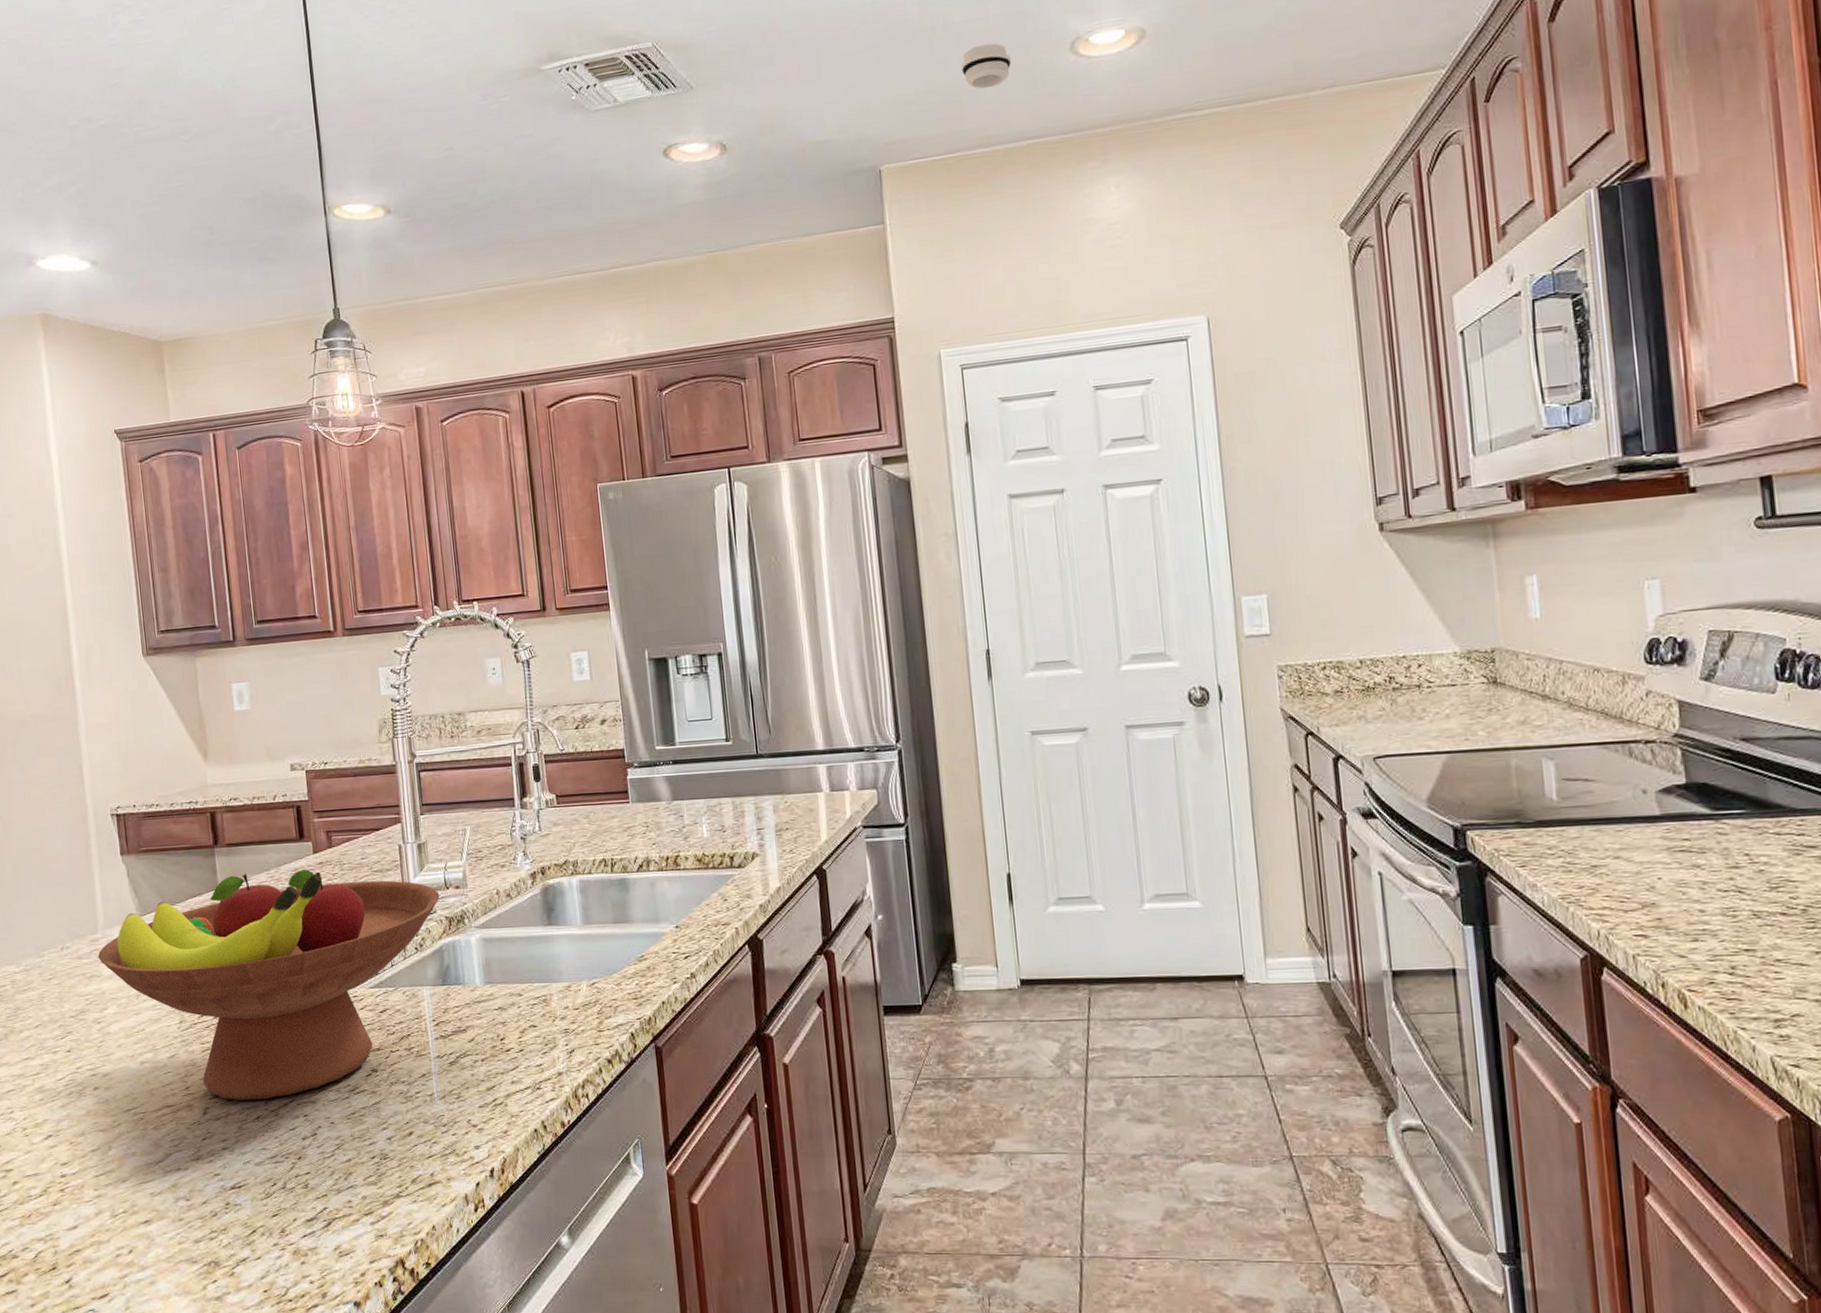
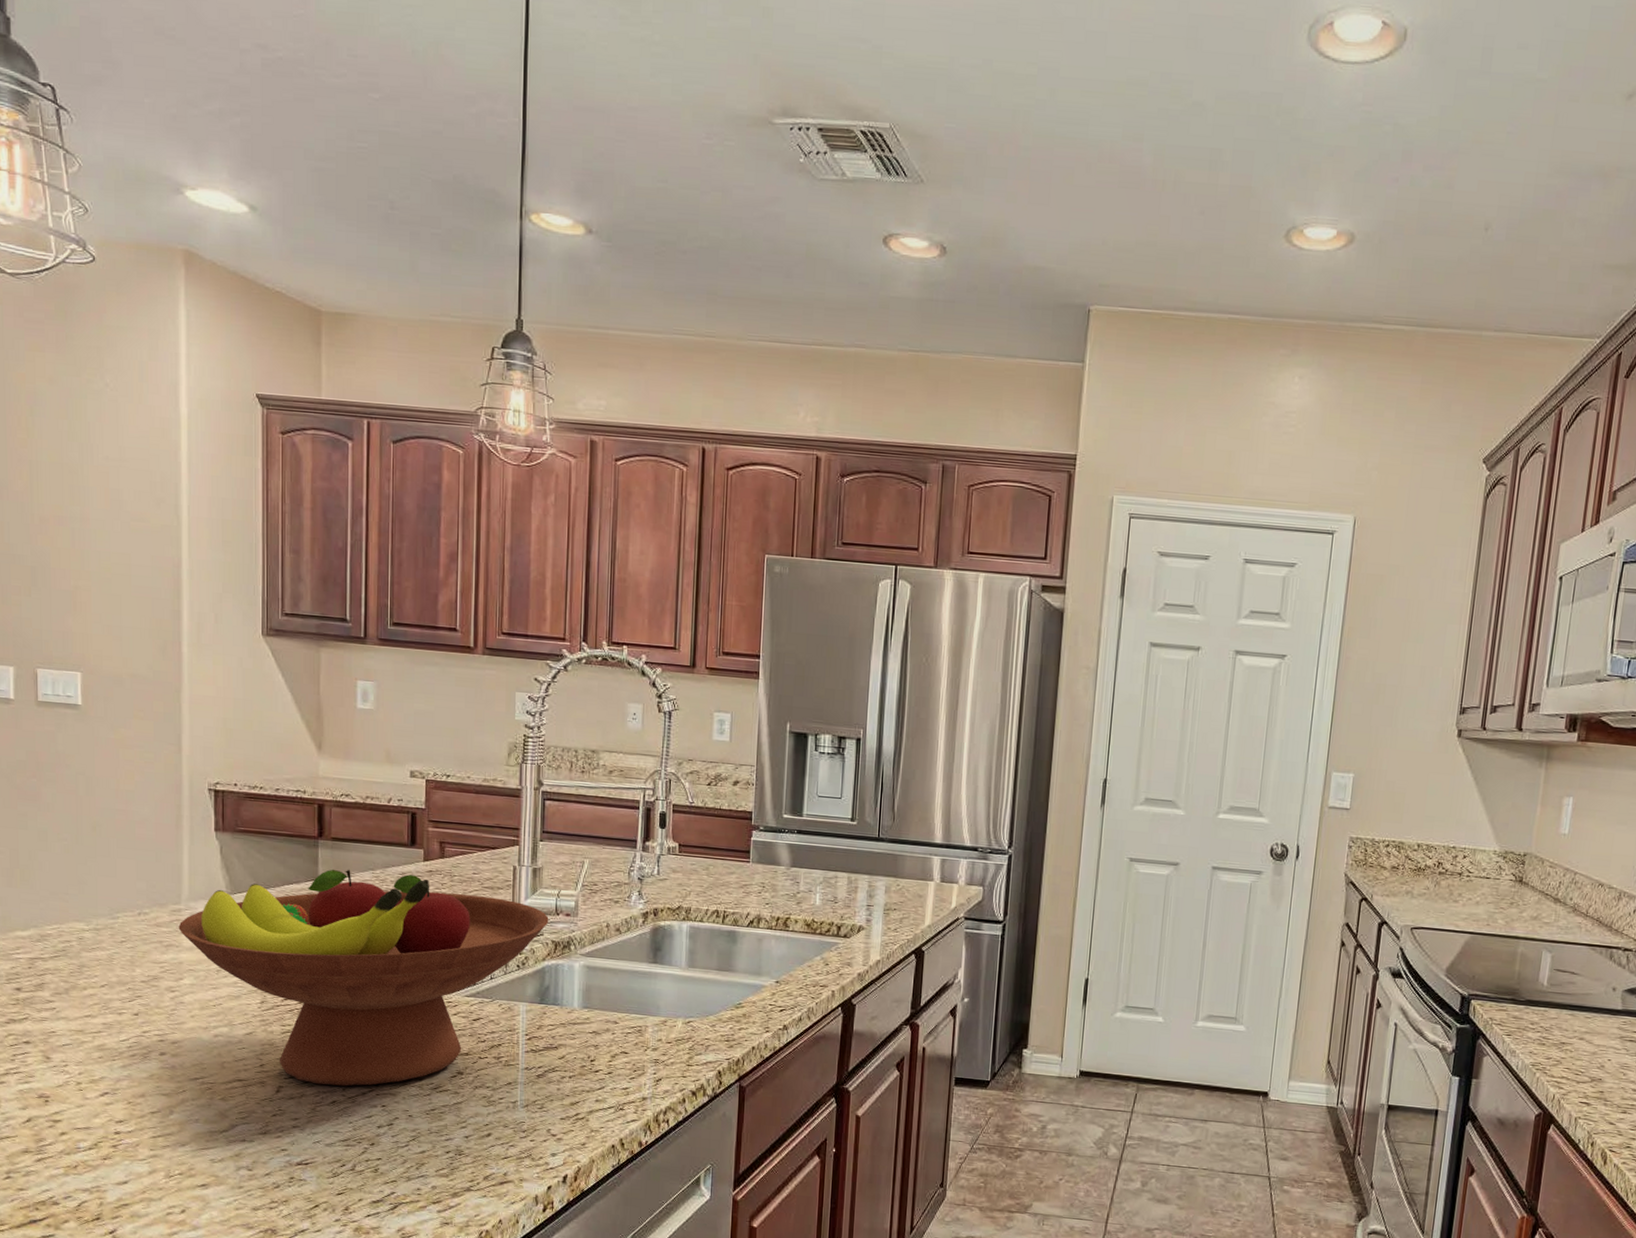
smoke detector: present [960,43,1012,89] -> none [1182,210,1231,255]

